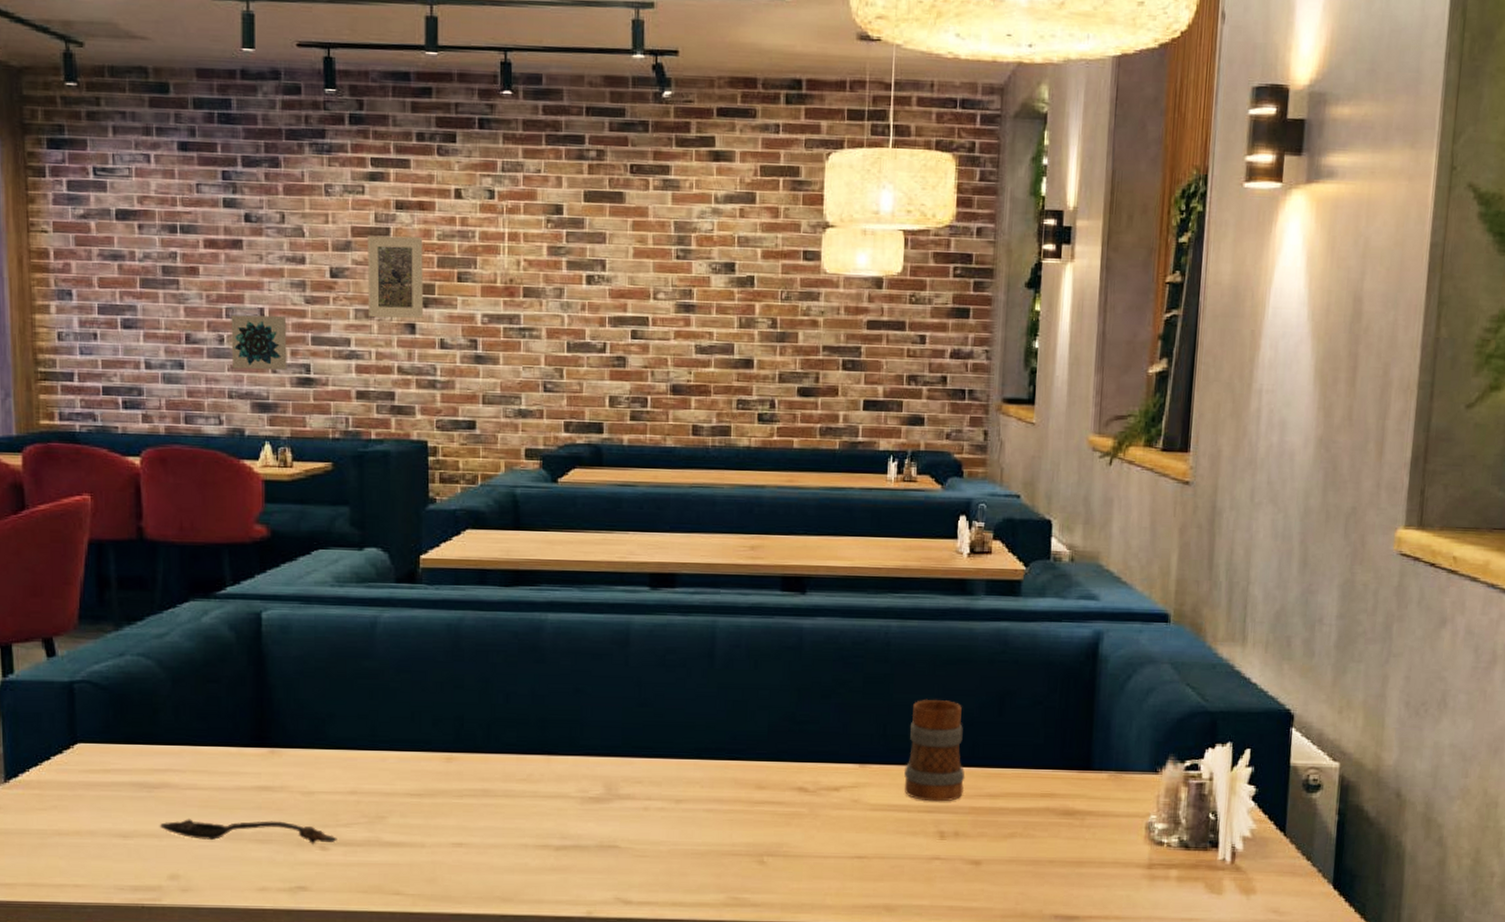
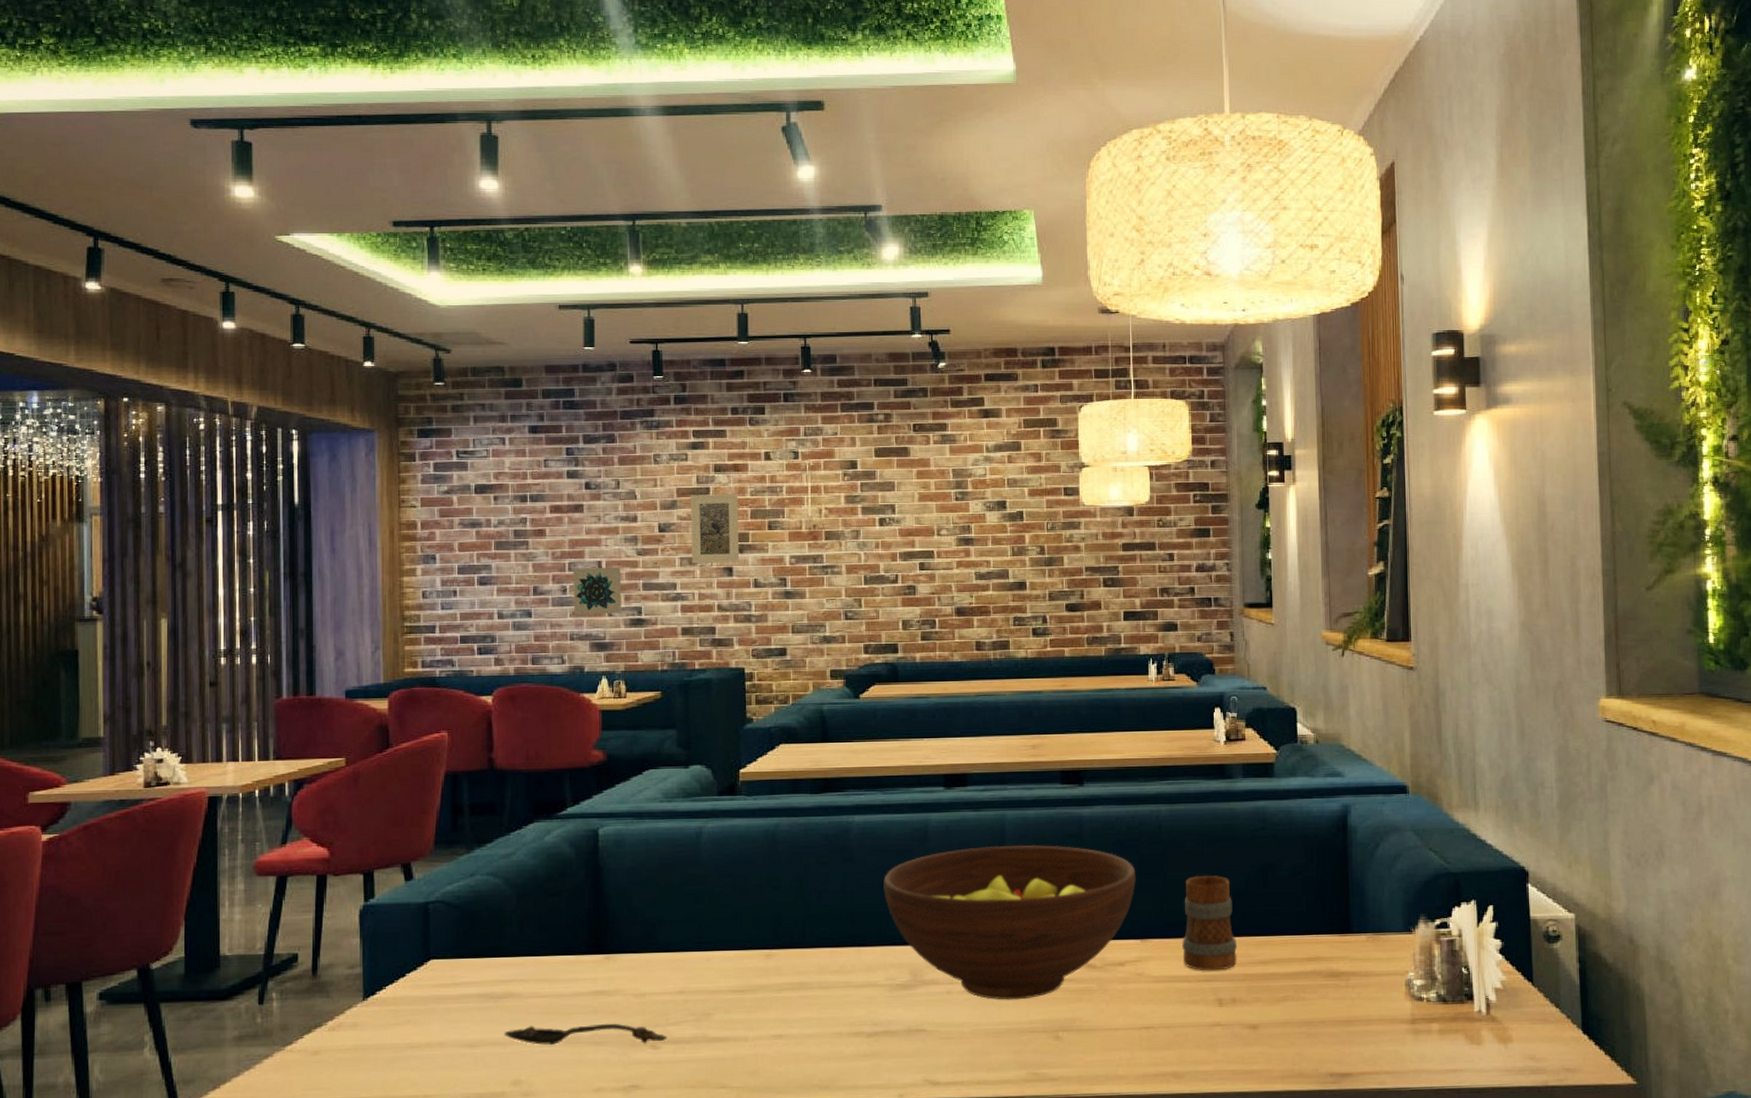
fruit bowl: none [578,654,859,821] -> present [883,844,1136,1001]

